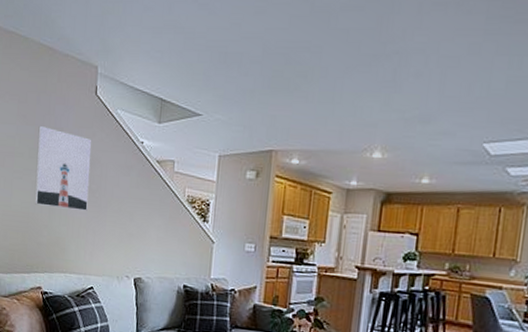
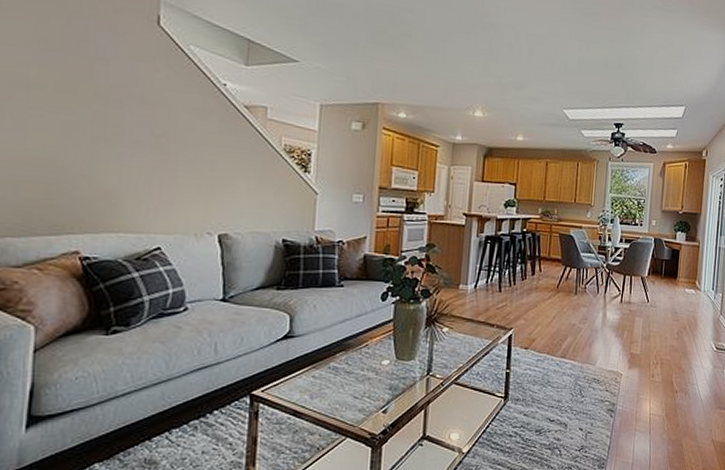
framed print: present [35,126,92,211] -> none [66,54,155,159]

